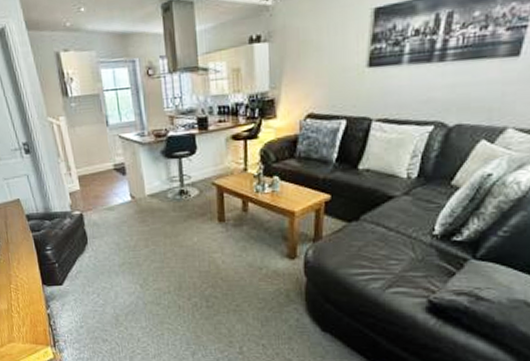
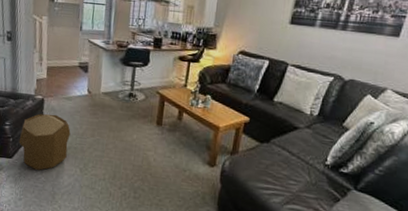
pouf: none [65,229,122,294] -> present [18,113,71,171]

